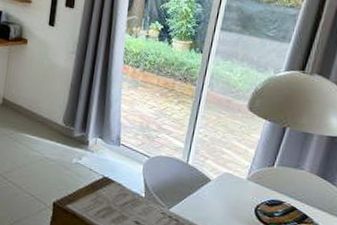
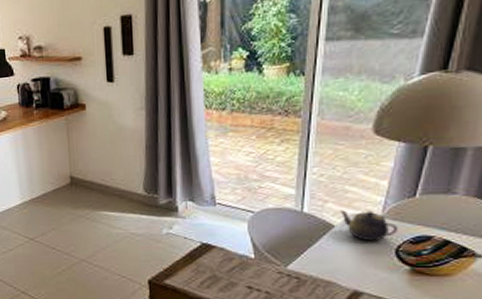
teapot: none [216,167,259,199] -> present [339,210,398,242]

